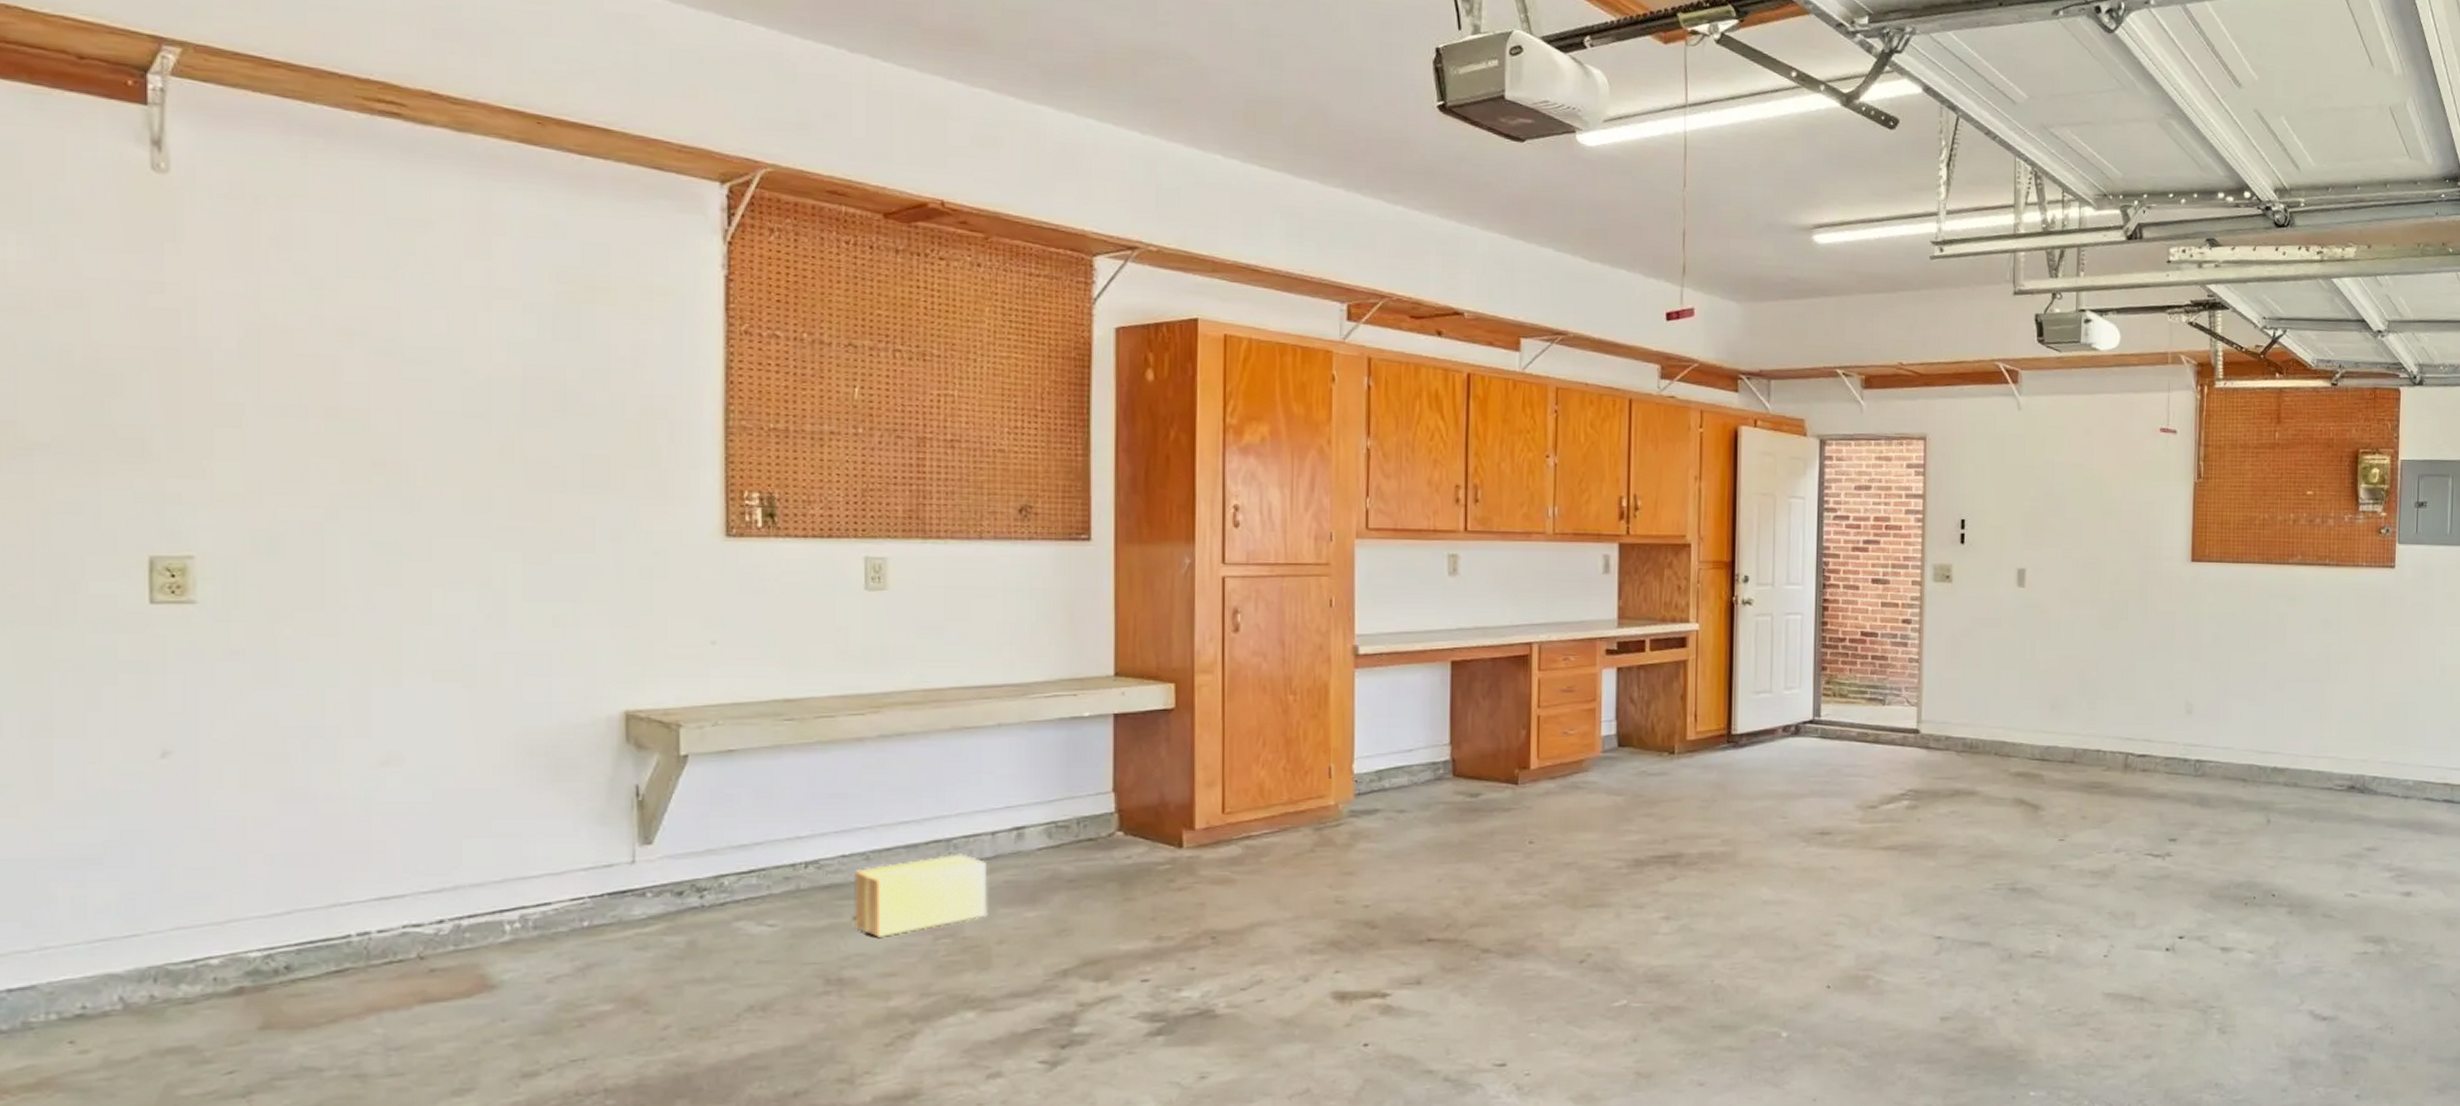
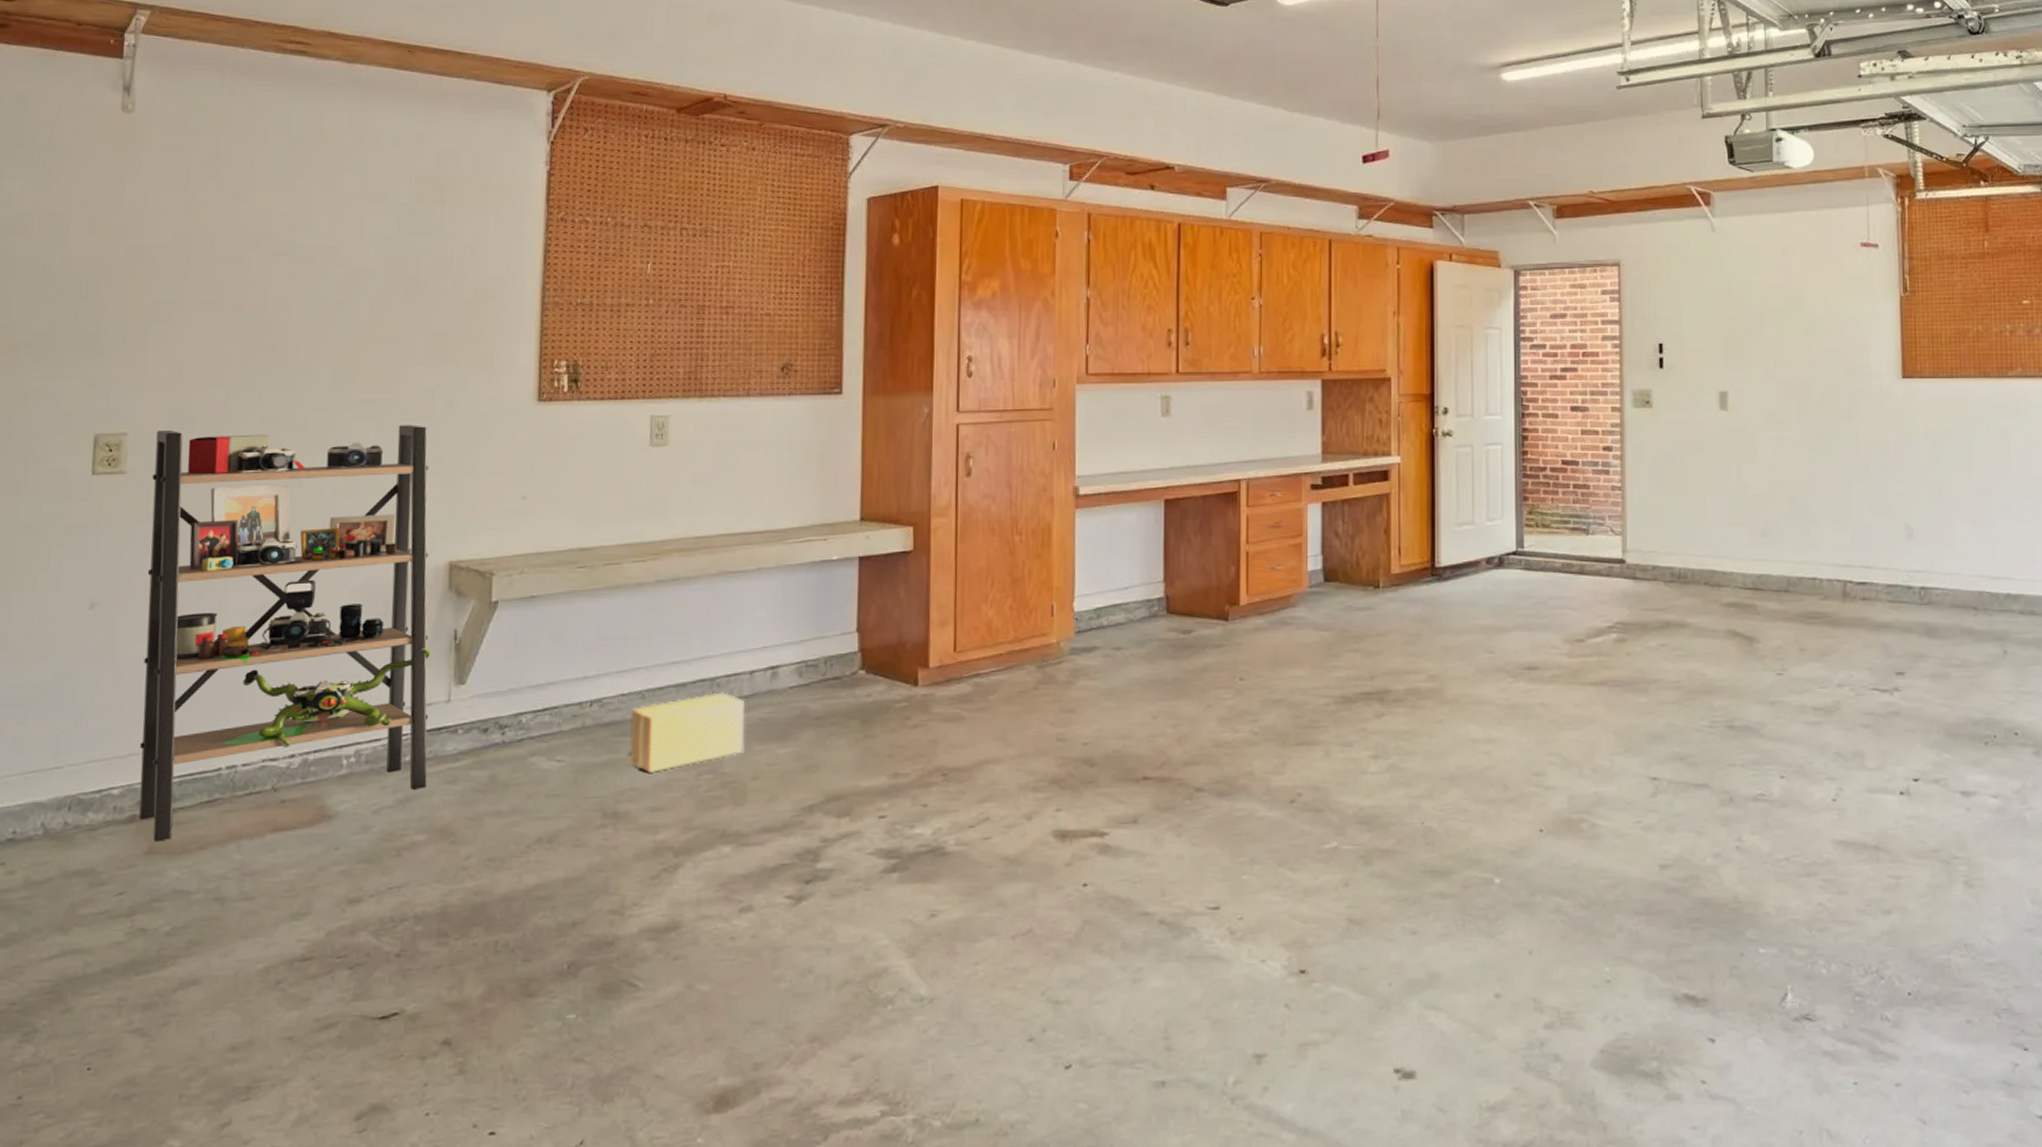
shelving unit: none [232,555,611,1016] -> present [139,425,431,842]

